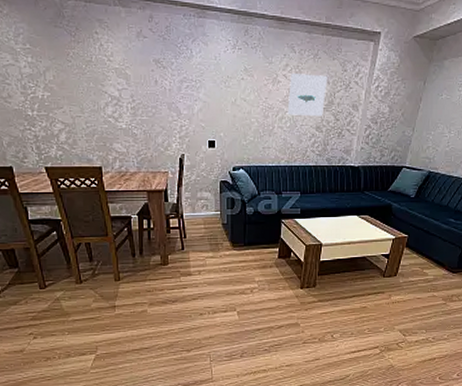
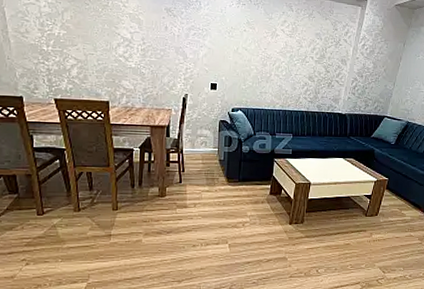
wall art: present [287,74,327,117] -> none [283,29,320,68]

